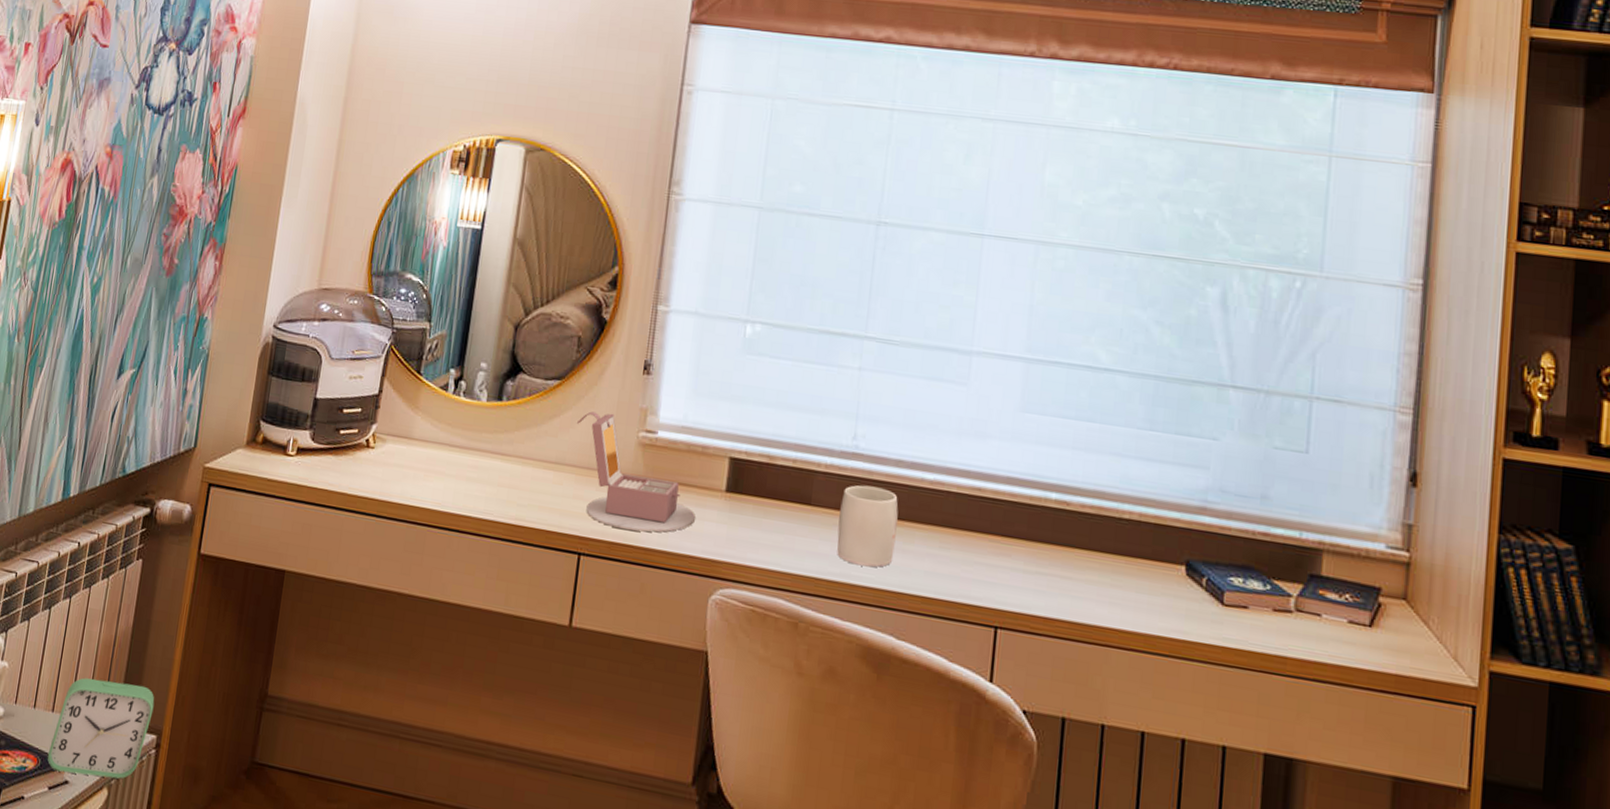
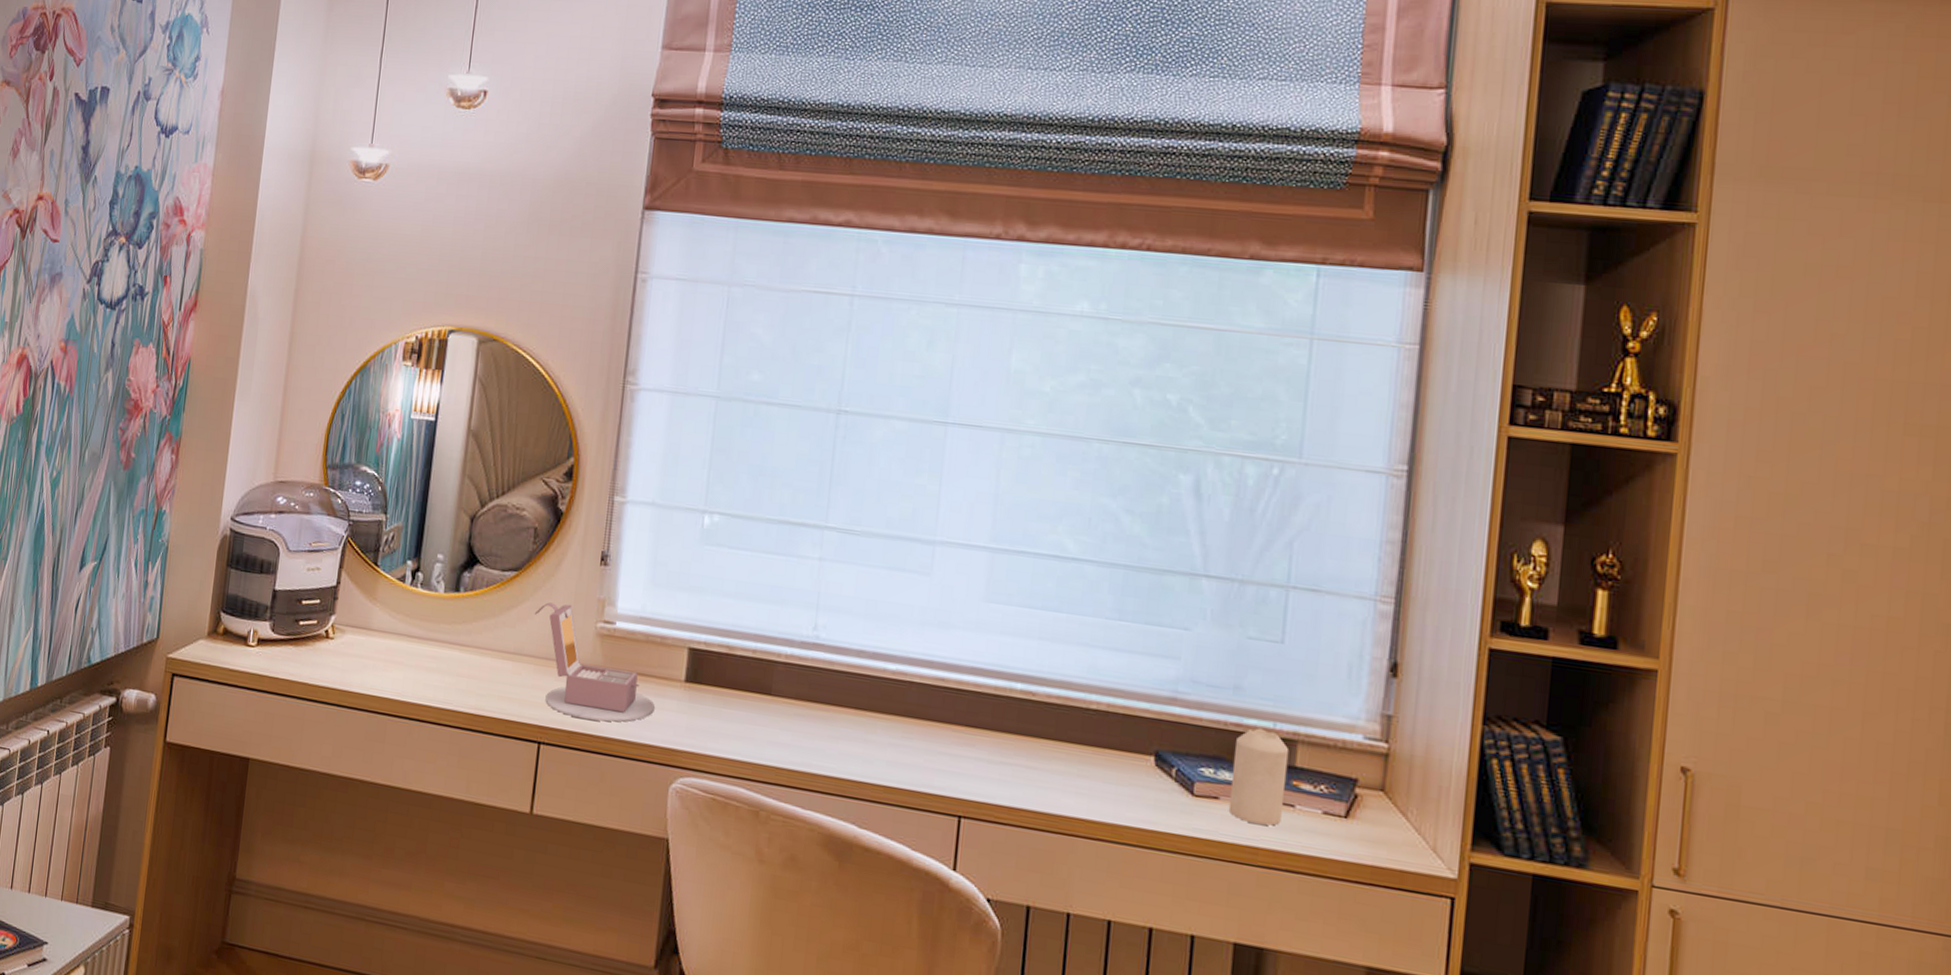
alarm clock: present [47,677,155,779] -> none [25,860,127,957]
mug: present [837,485,899,568] -> none [798,675,860,757]
candle: none [1257,537,1315,635] -> present [1228,728,1290,826]

